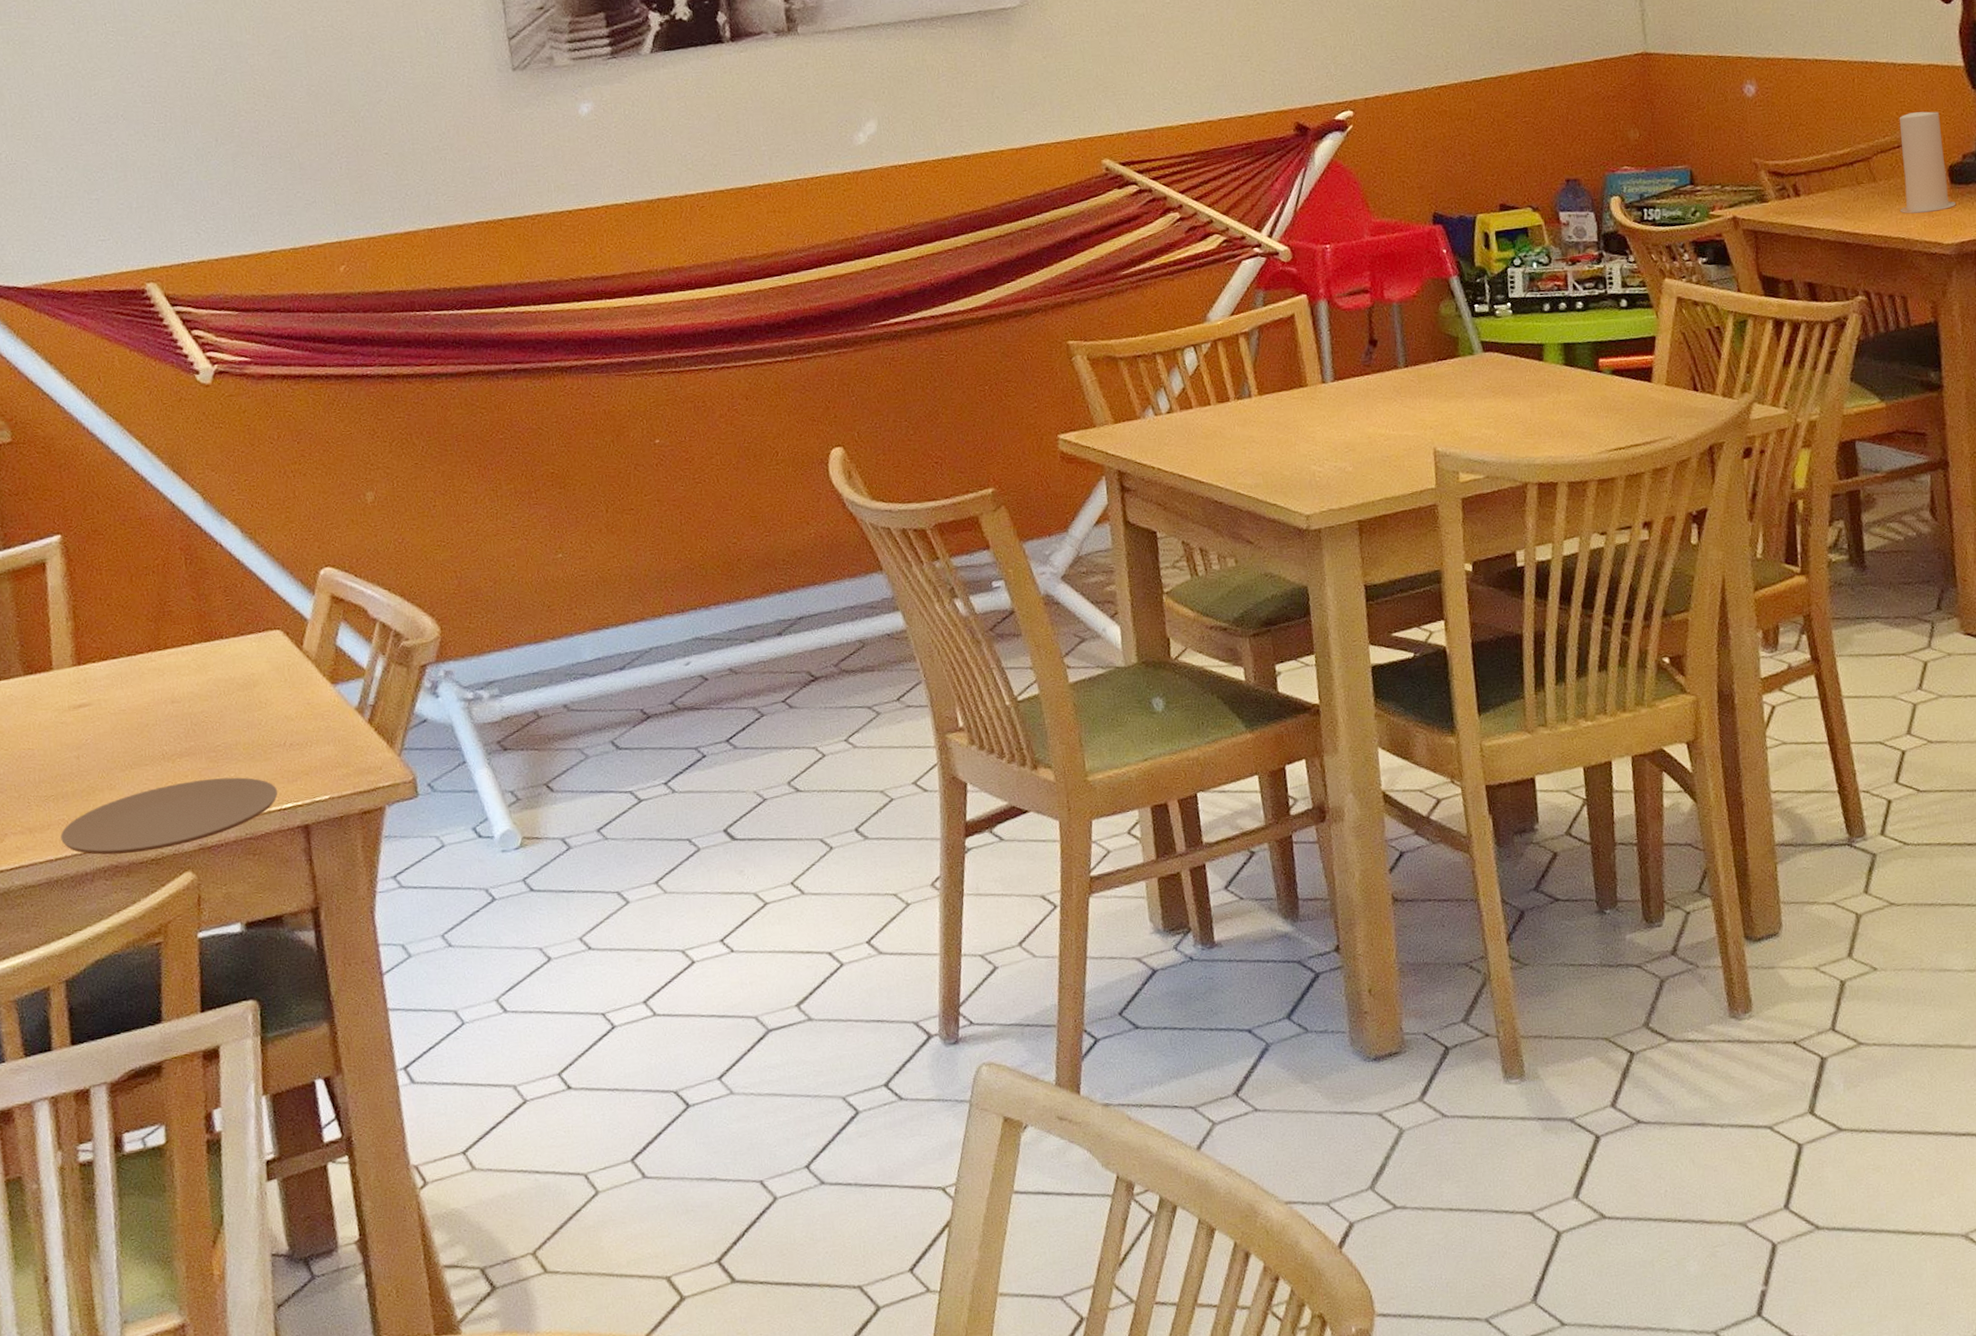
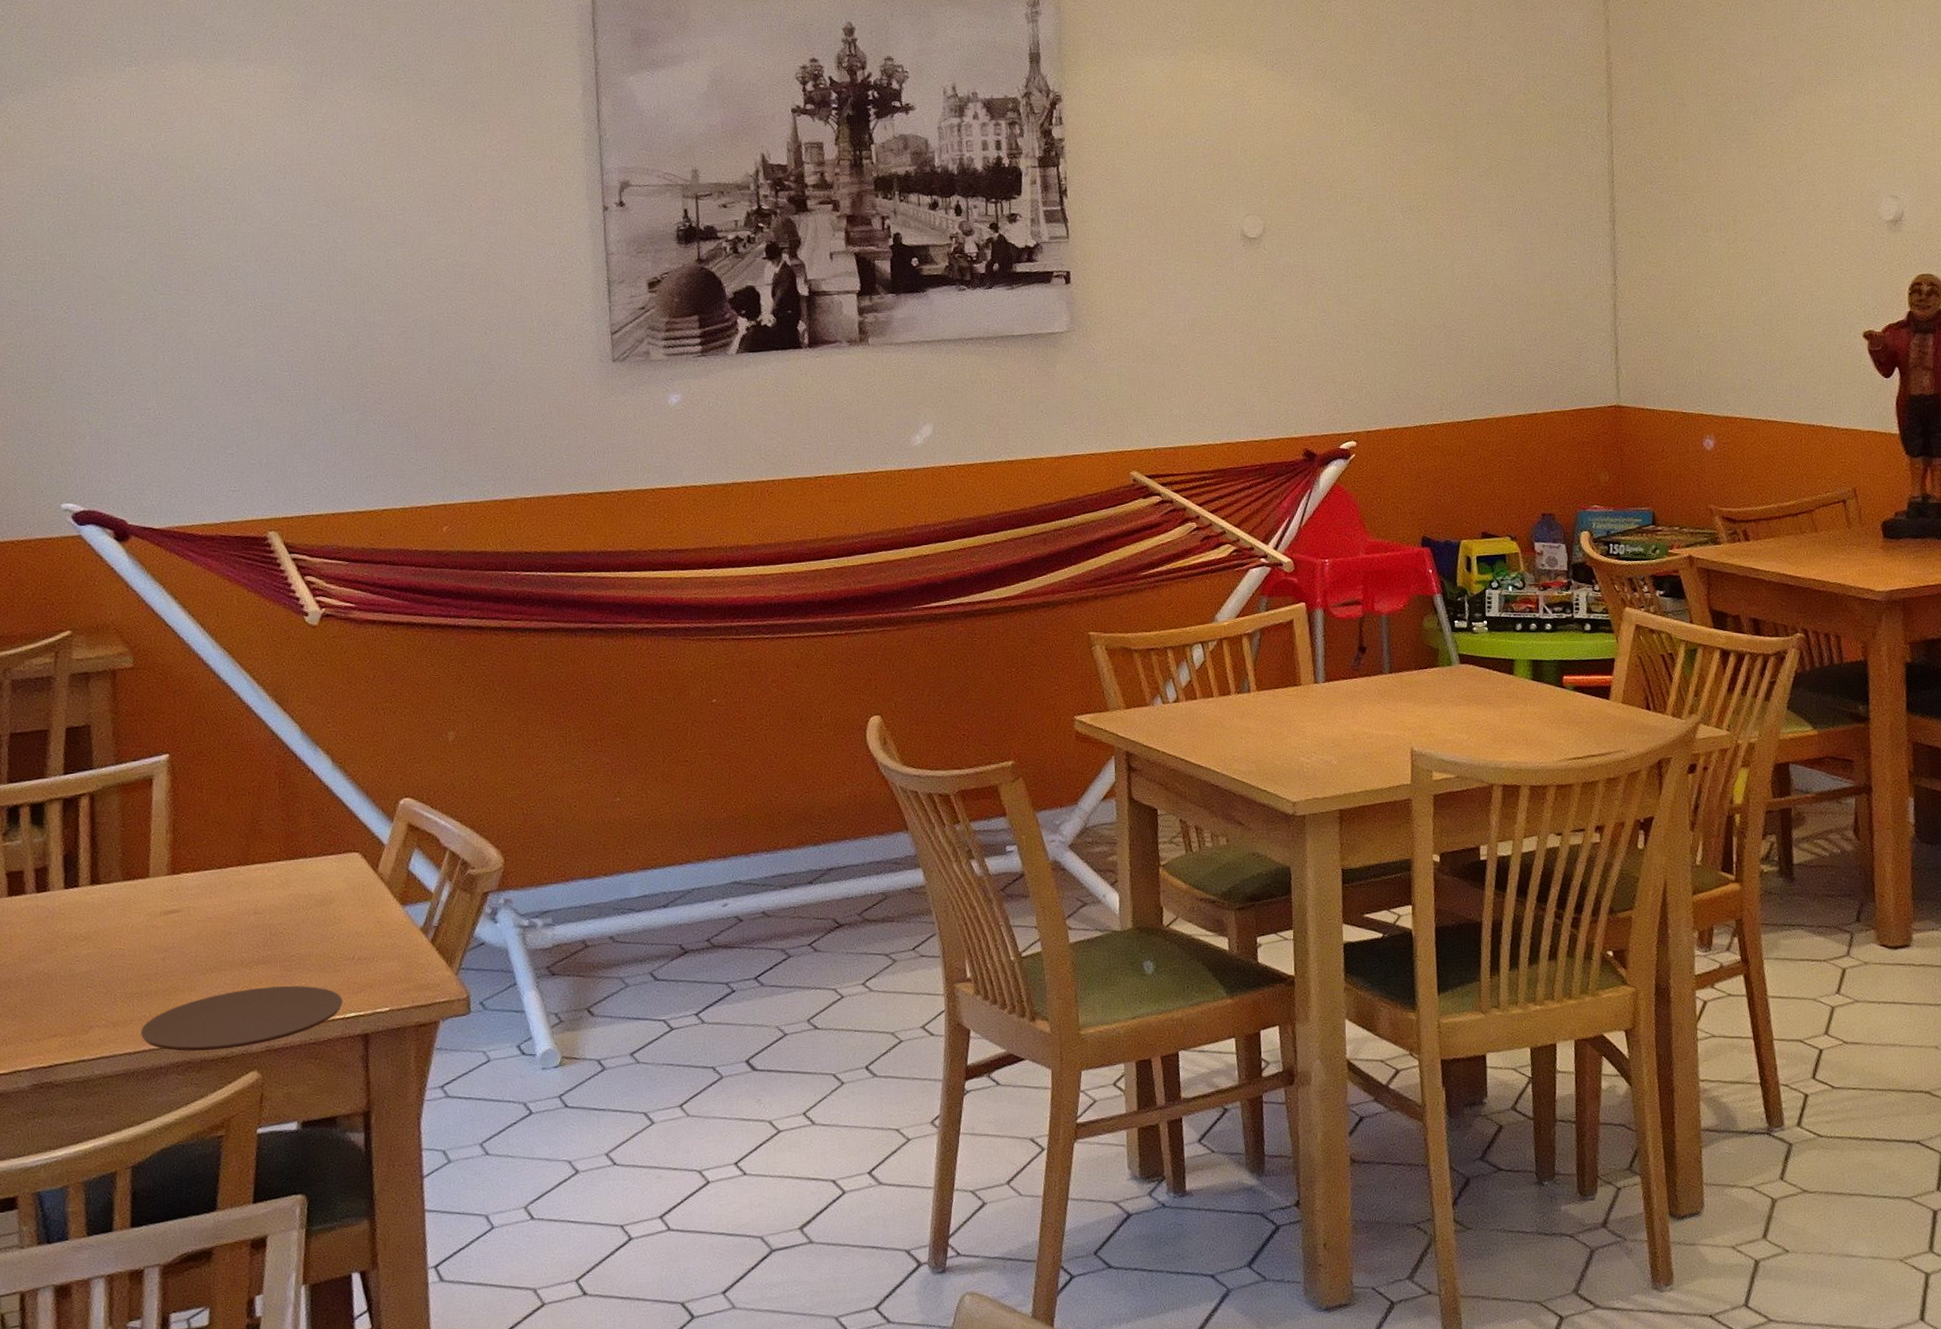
candle: present [1899,111,1956,214] -> none [1837,472,1887,562]

